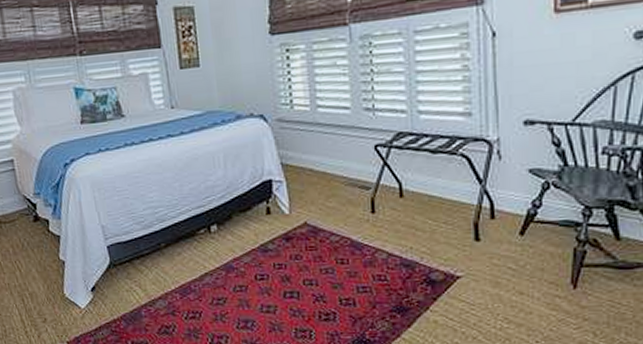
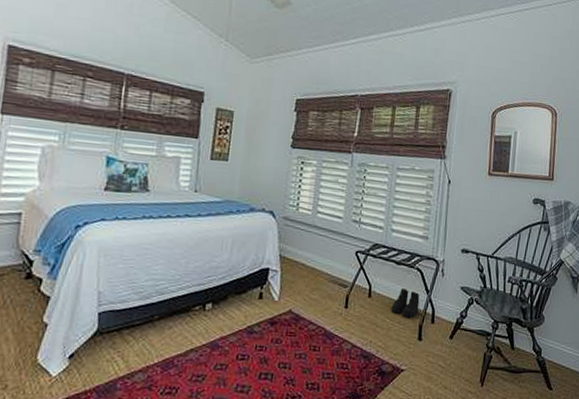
boots: none [432,180,471,215] -> present [390,287,420,317]

